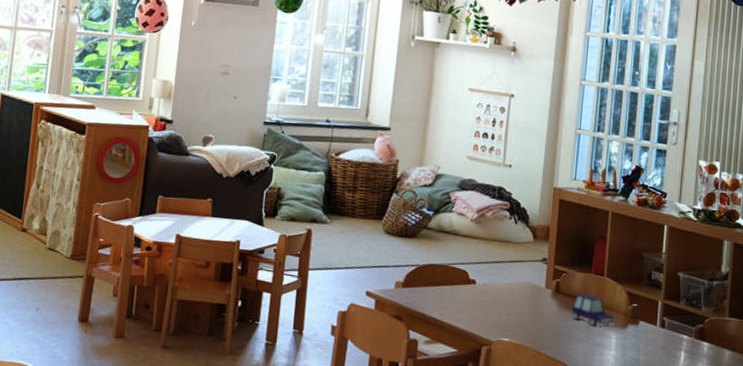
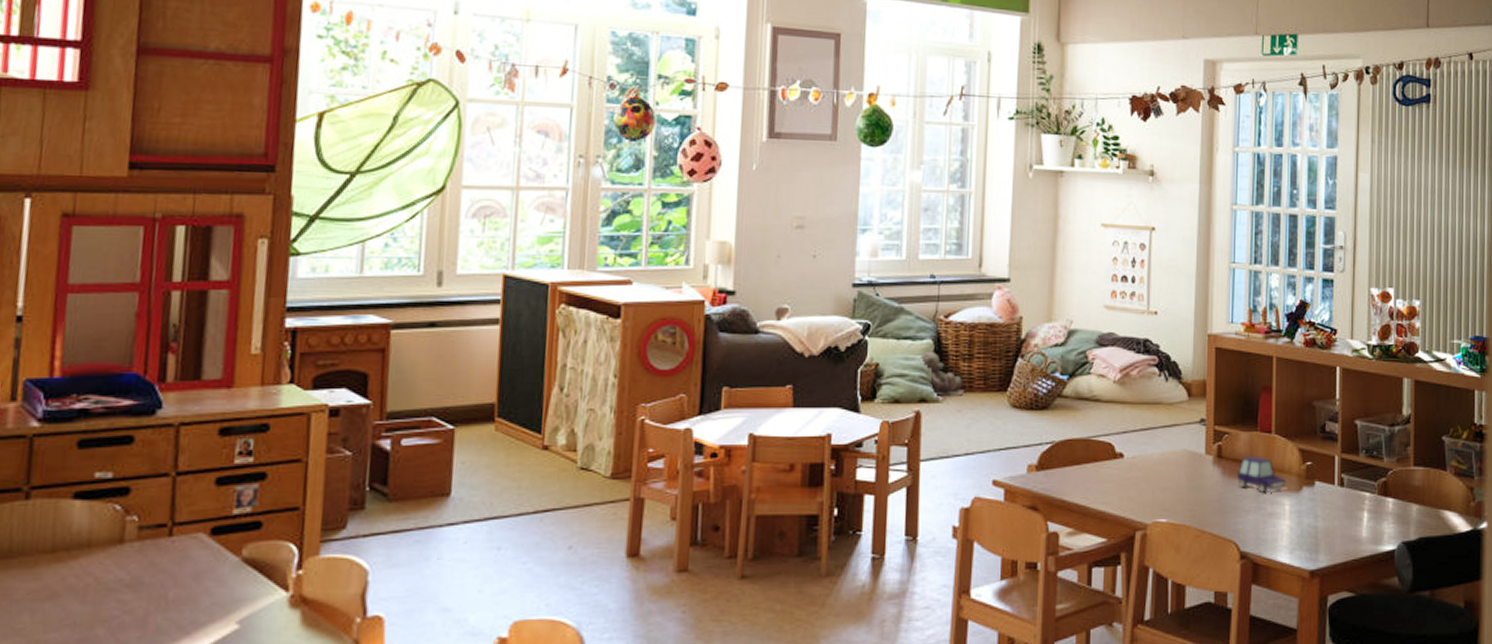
stuffed animal: none [313,181,349,220] -> present [920,351,966,396]

